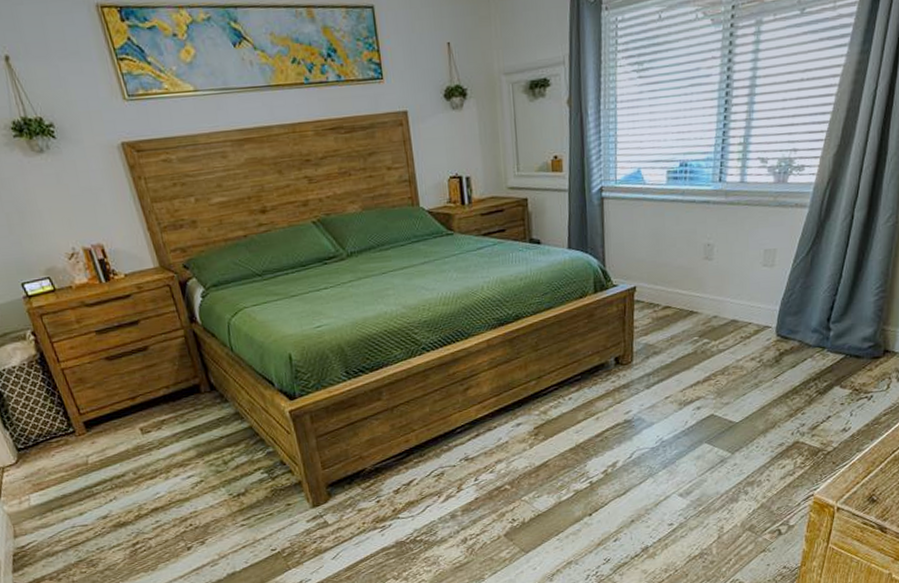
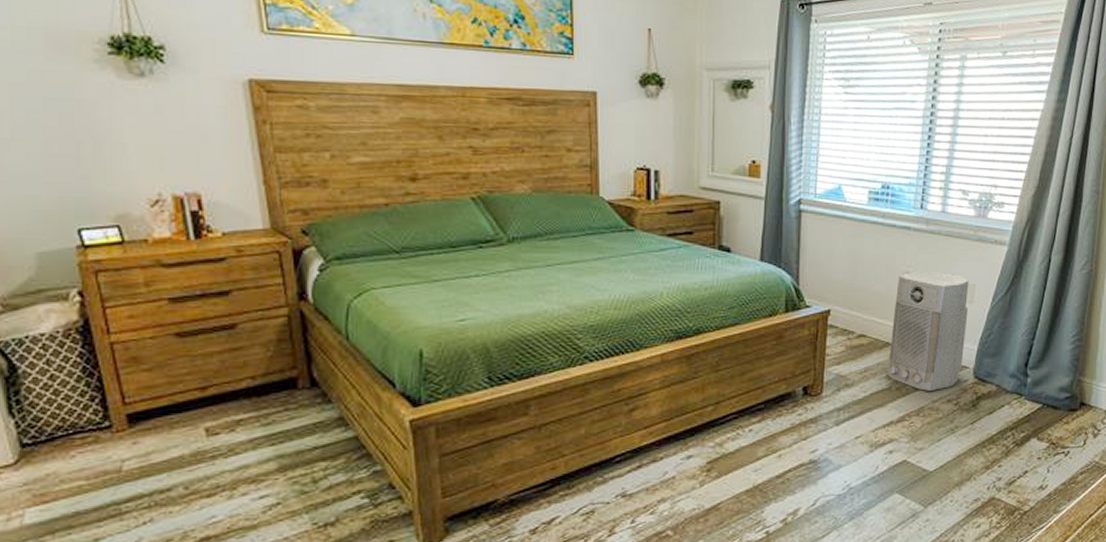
air purifier: none [691,240,770,352] -> present [886,271,969,391]

